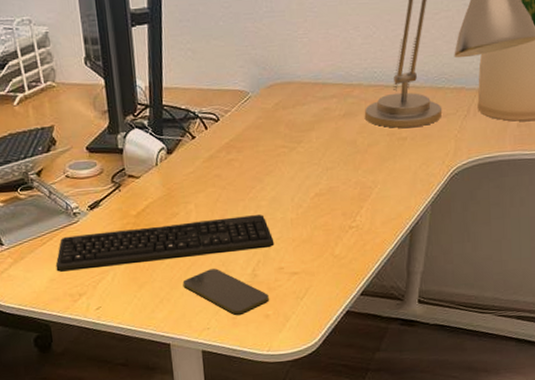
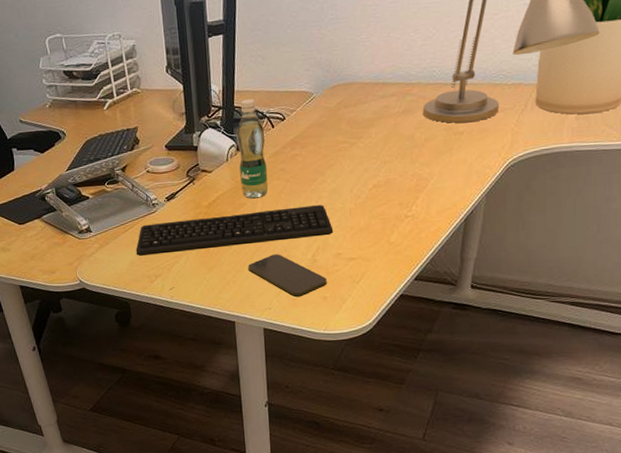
bottle: none [165,96,203,208] -> present [236,98,269,199]

